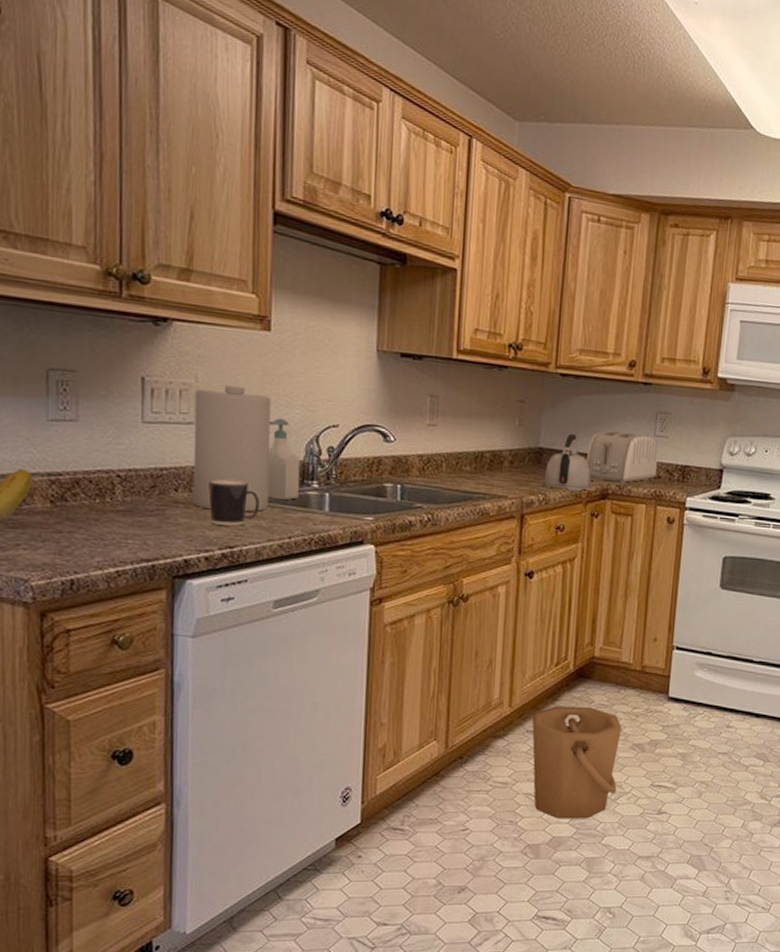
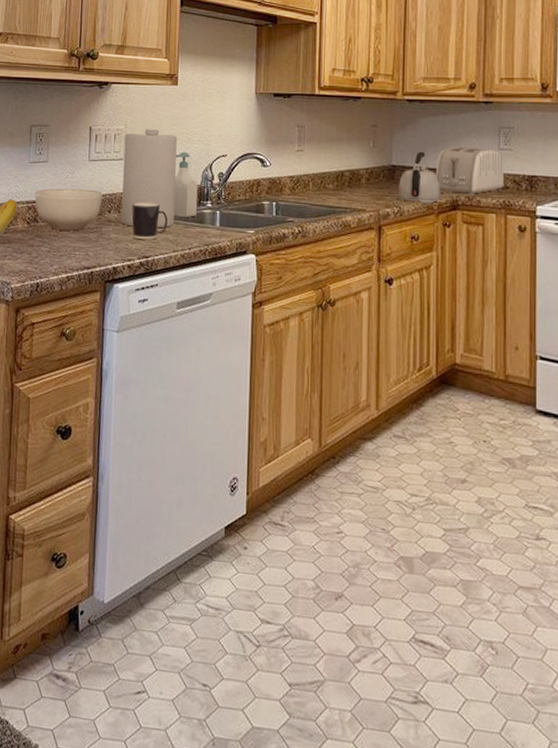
bowl: none [59,457,166,514] -> present [34,188,103,231]
bucket: present [532,706,622,819] -> none [398,411,489,536]

